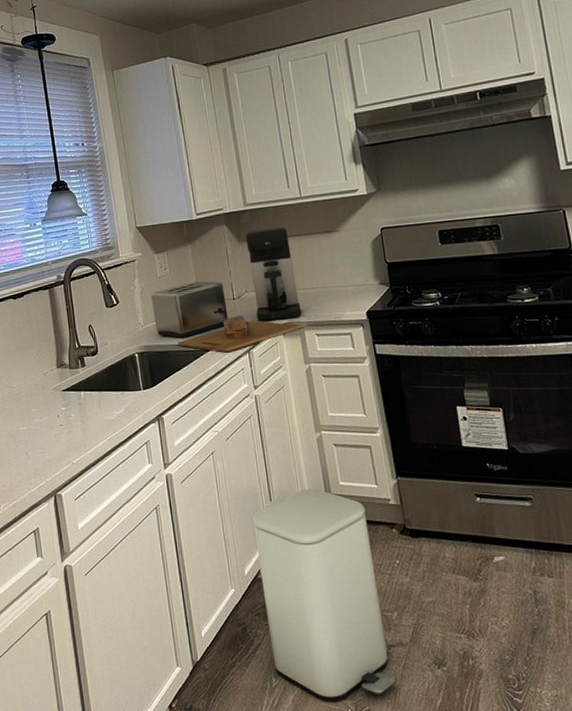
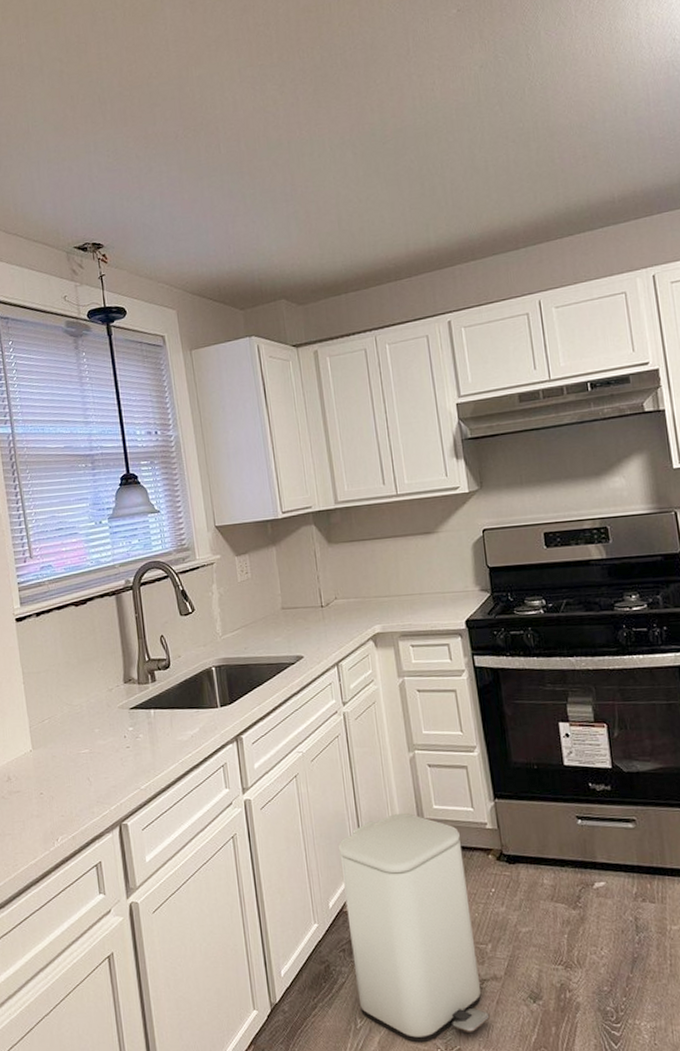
toaster: present [151,281,228,338] -> none [231,587,316,650]
cutting board: present [178,315,304,353] -> none [259,624,398,666]
coffee maker: present [245,226,301,321] -> none [335,526,395,631]

